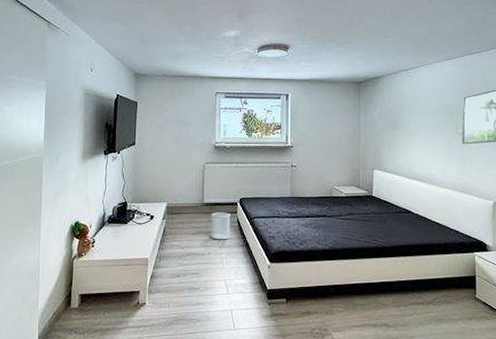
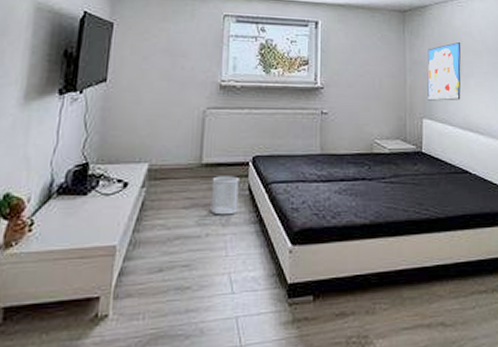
wall art: none [378,106,409,156] -> present [427,41,461,101]

